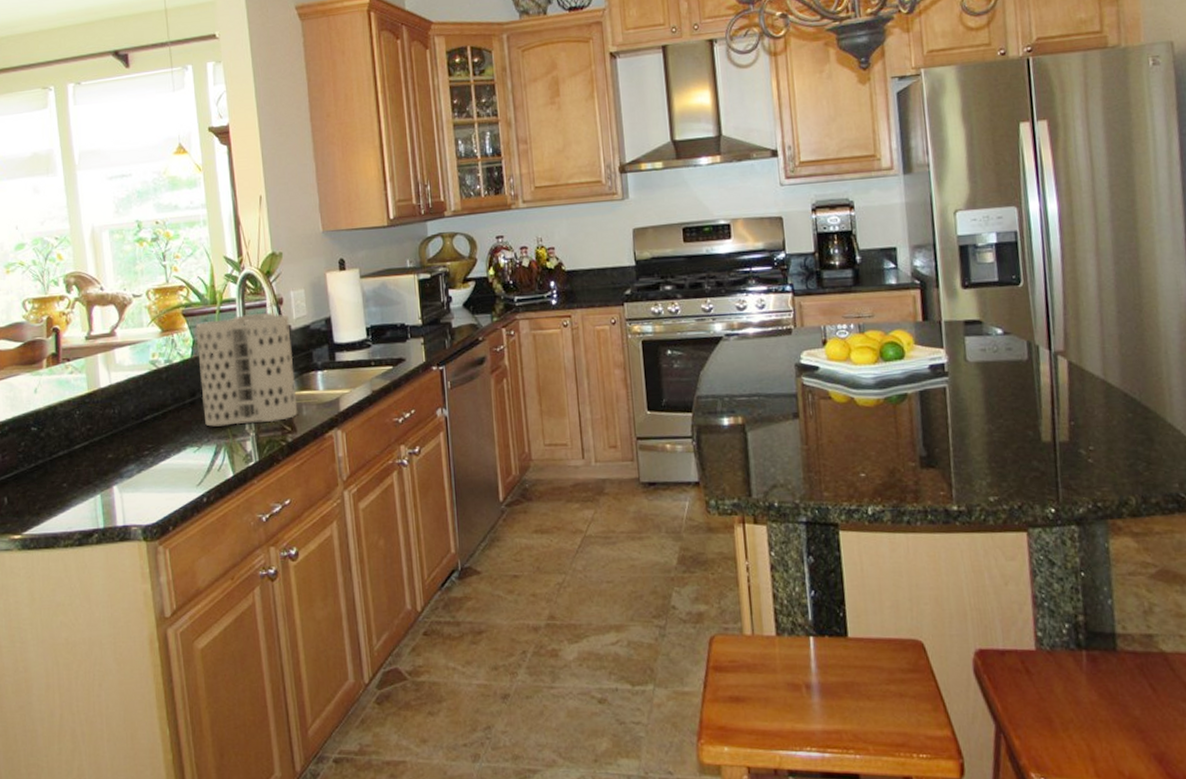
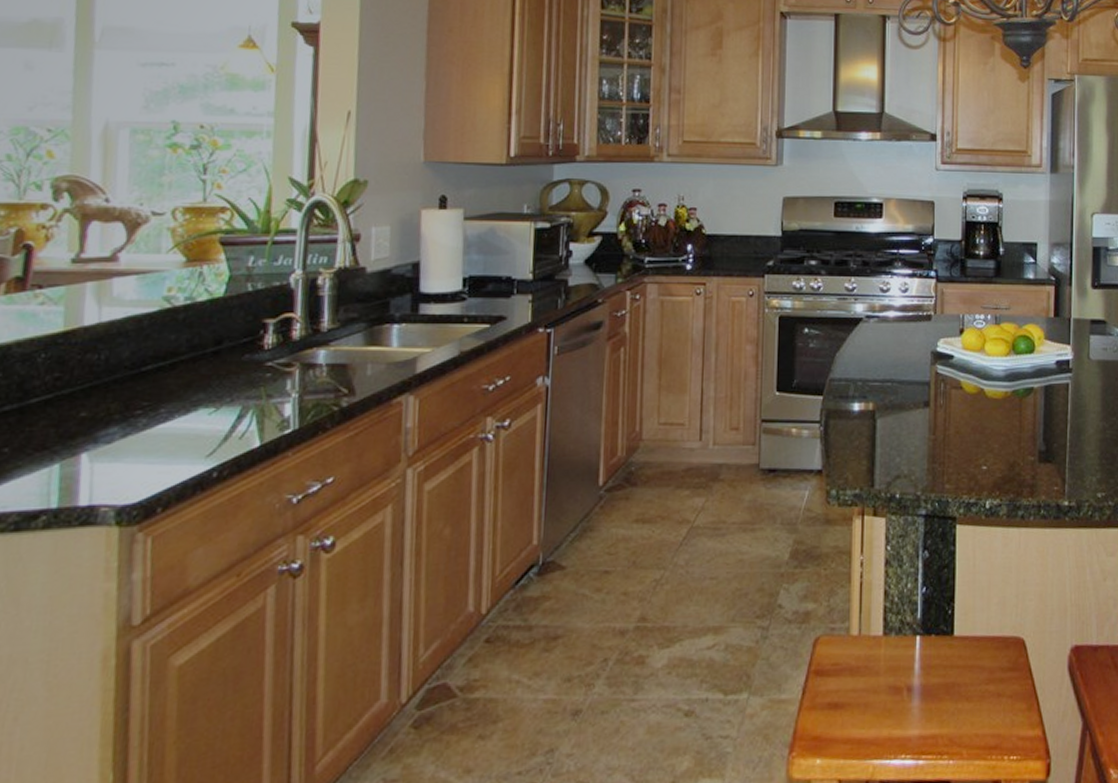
utensil holder: present [195,313,298,427] -> none [230,249,366,384]

